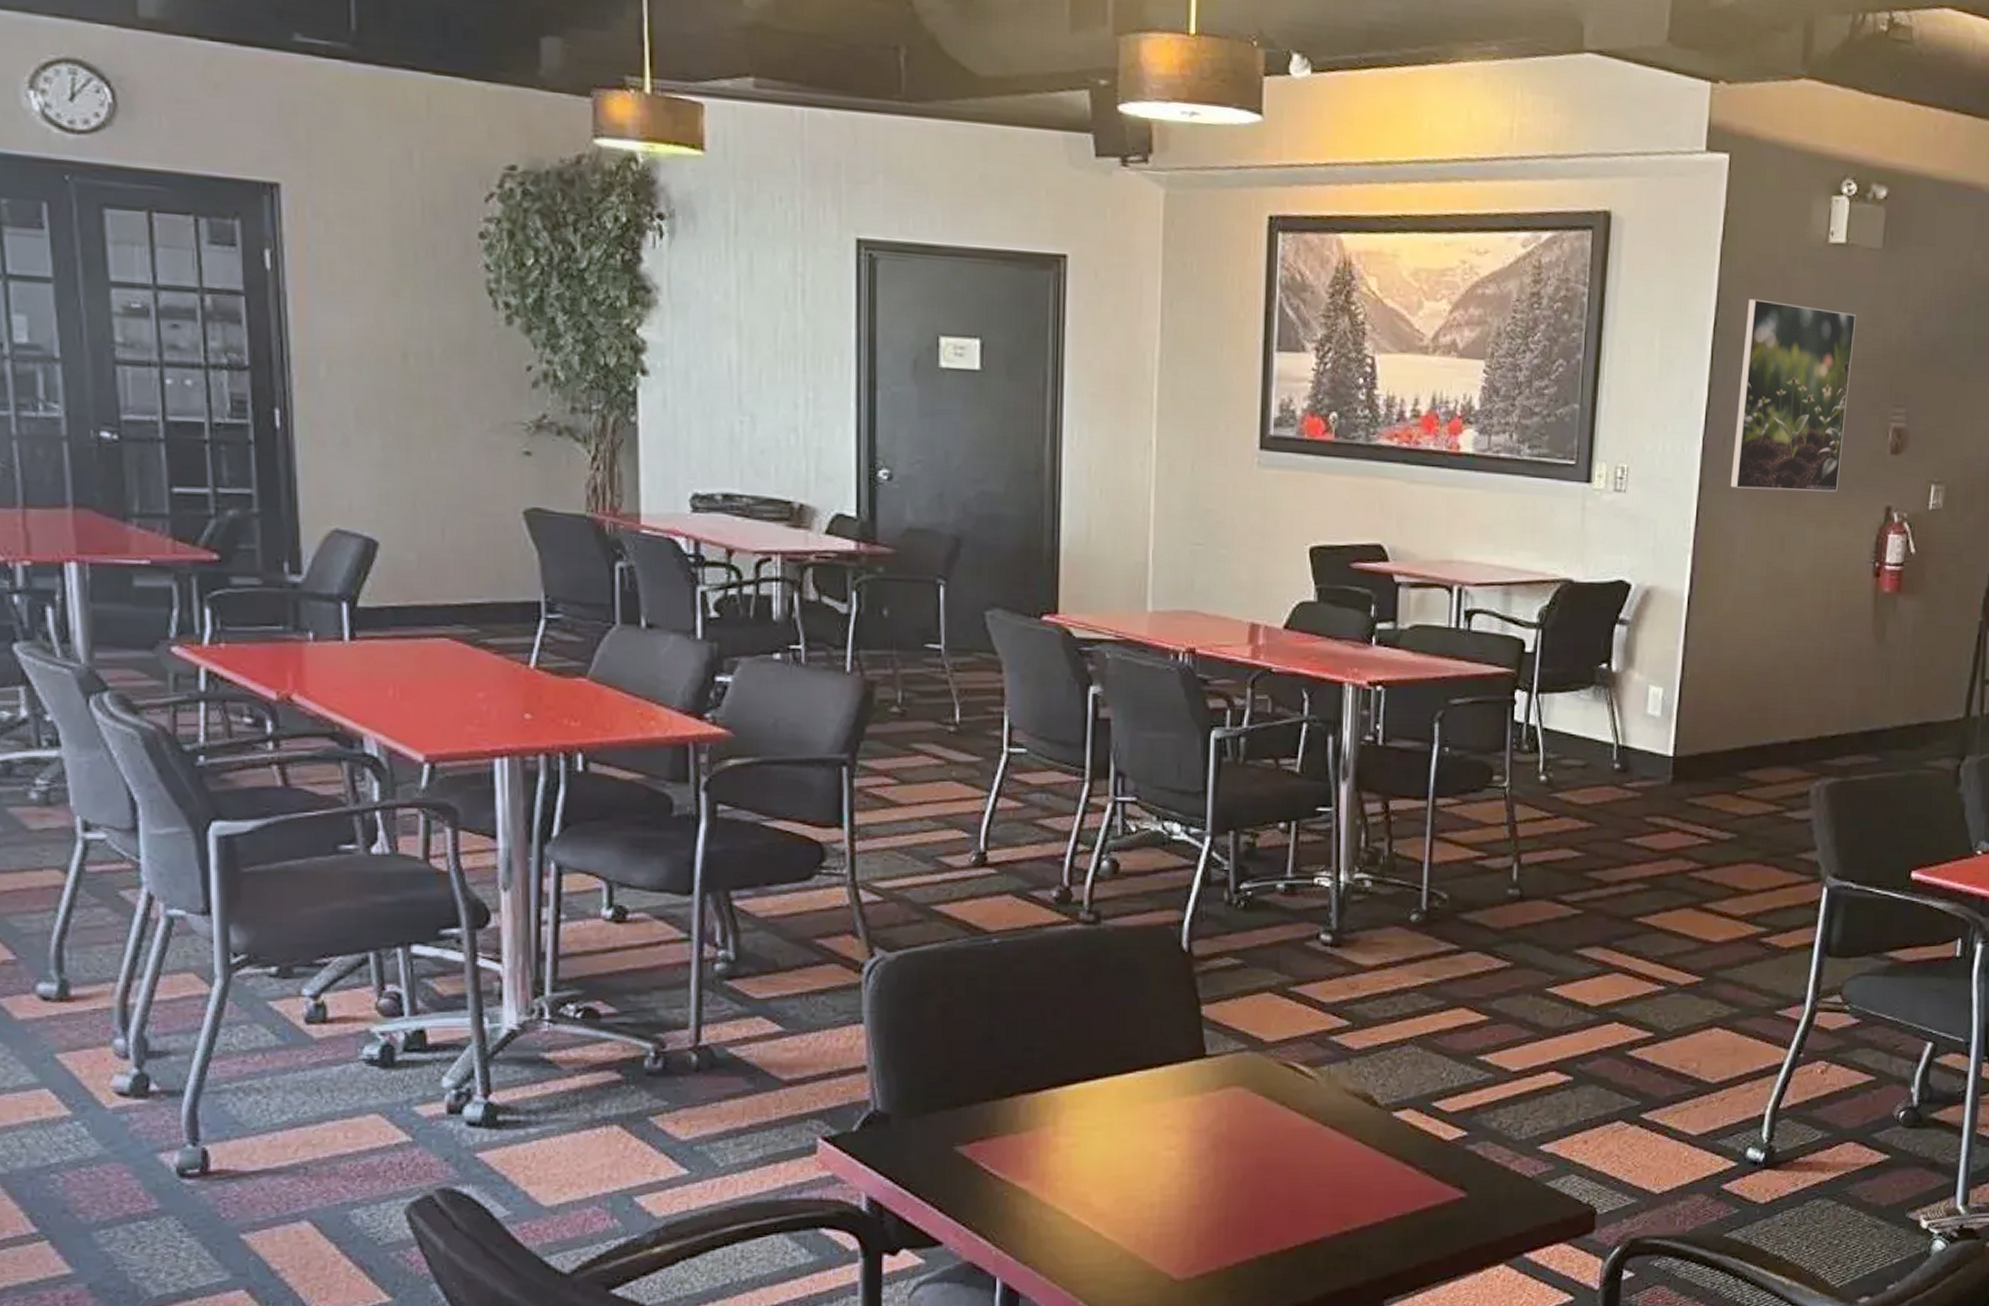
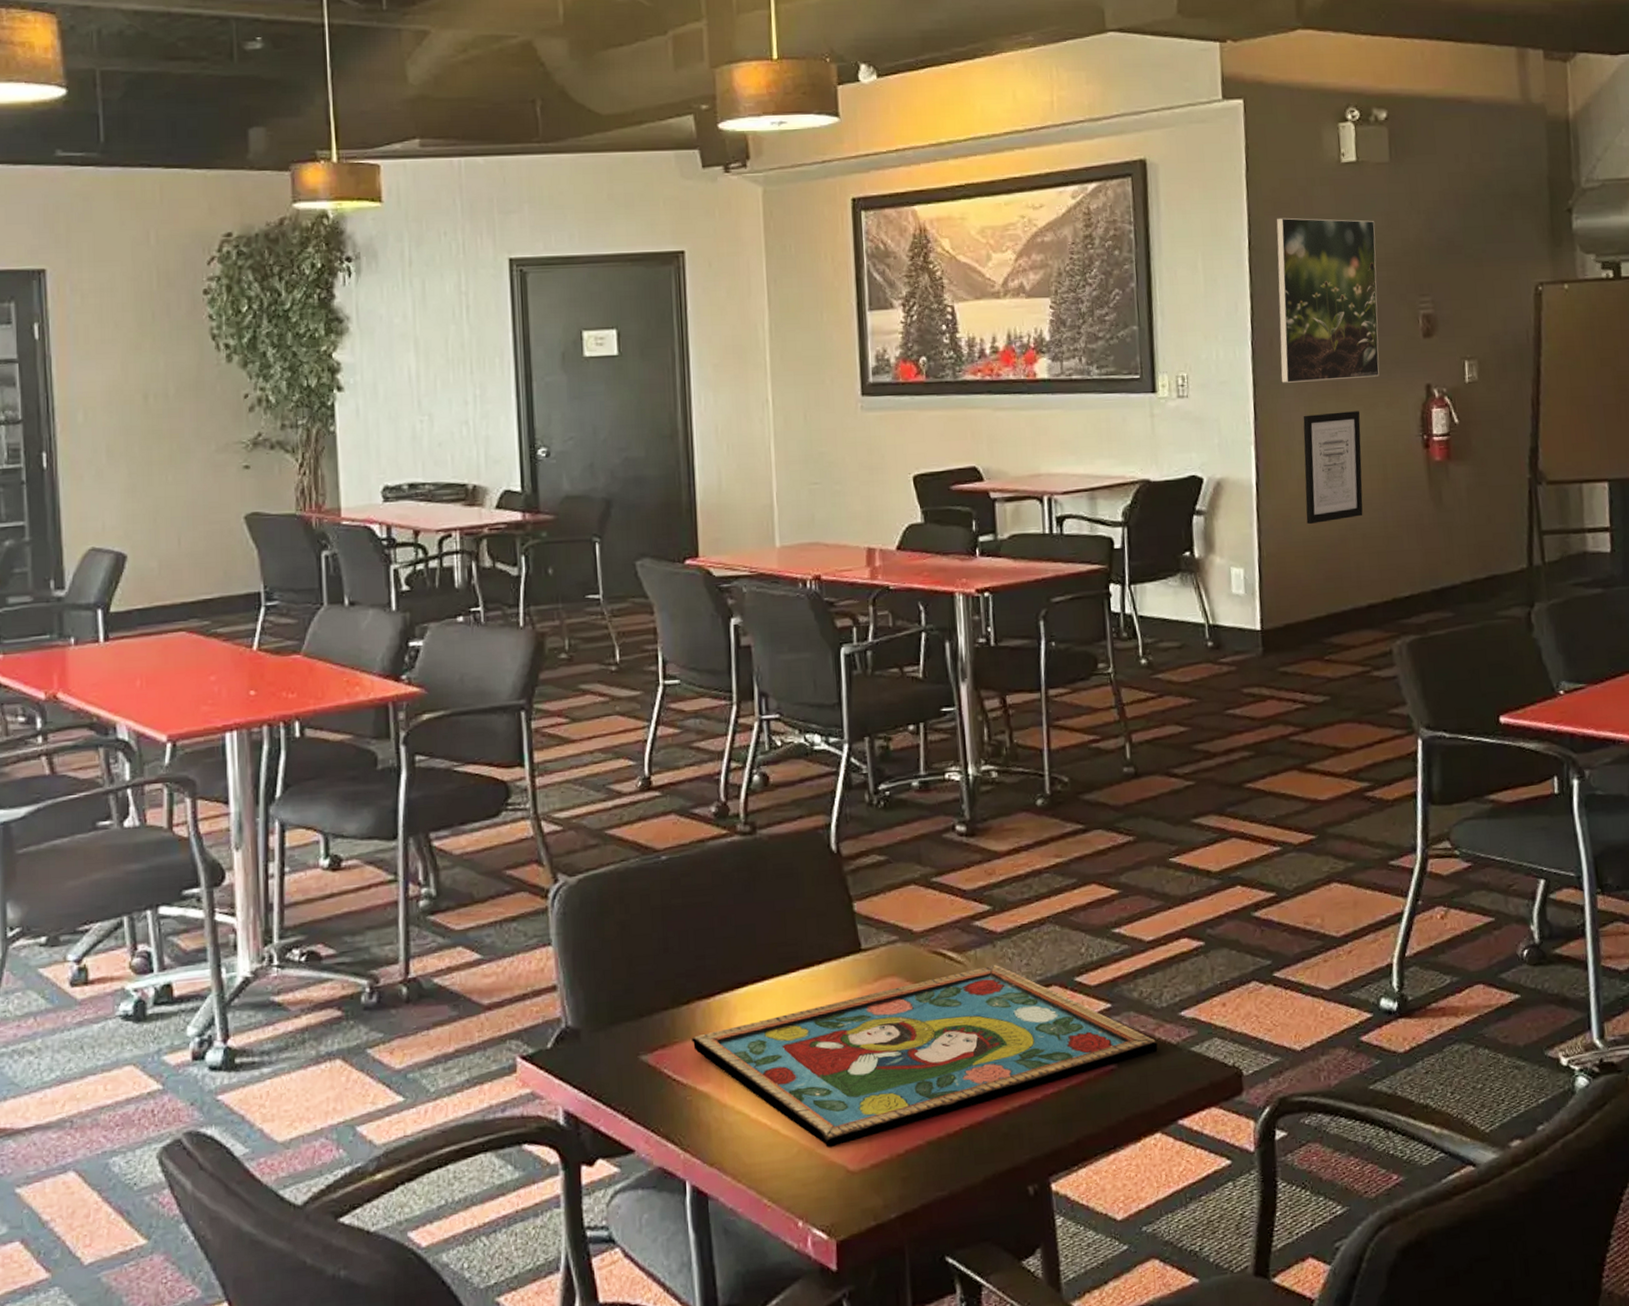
framed painting: none [1013,1082,1512,1254] -> present [692,964,1158,1147]
wall art: none [1737,526,1811,648] -> present [1303,411,1363,525]

